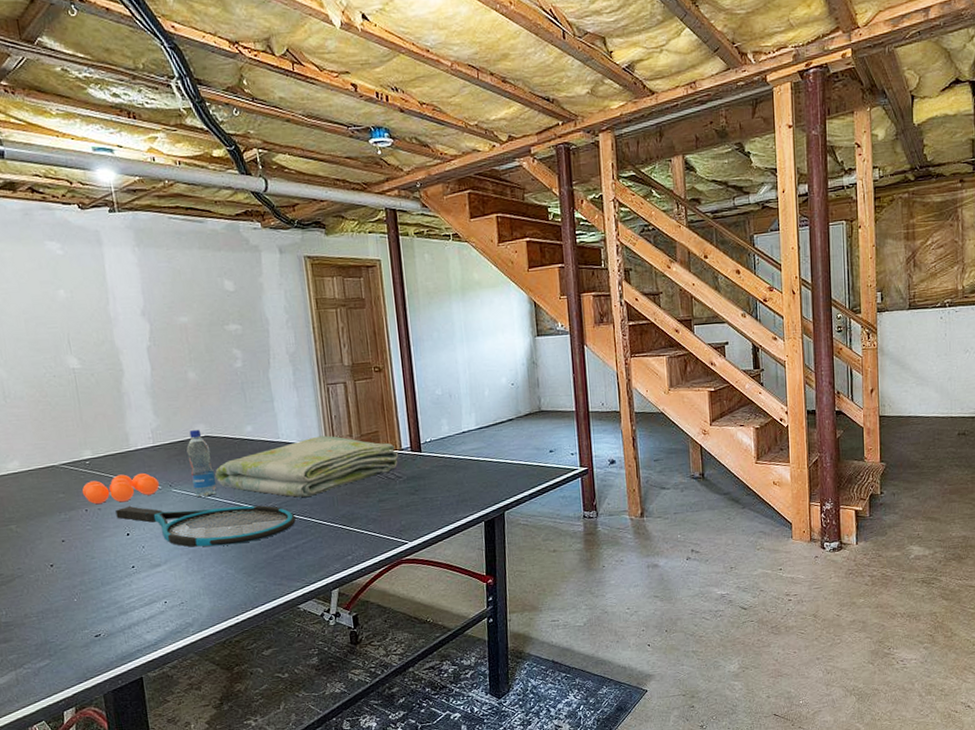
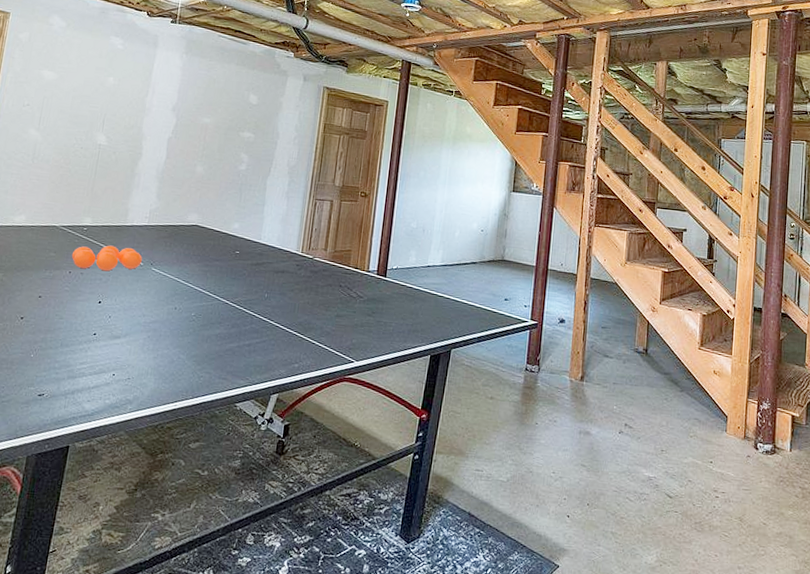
tennis racket: present [115,505,296,547] -> none [94,275,256,332]
bottle: present [186,429,217,498] -> none [171,217,197,281]
towel: present [215,435,399,498] -> none [194,244,365,299]

